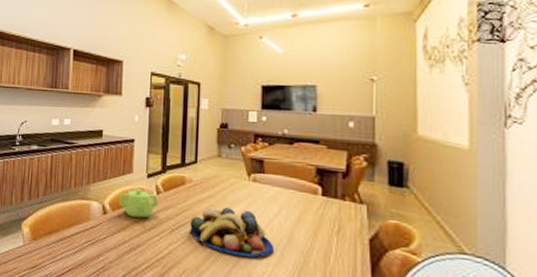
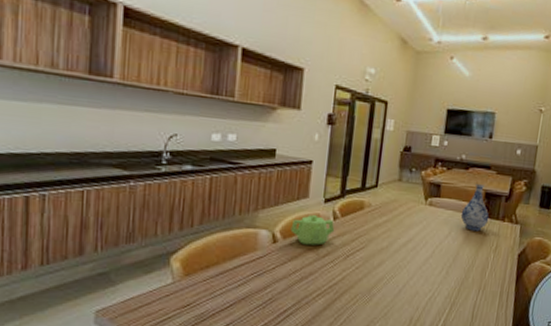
fruit bowl: present [188,207,274,258] -> none [363,231,441,278]
vase: none [290,159,325,211] -> present [460,184,489,231]

